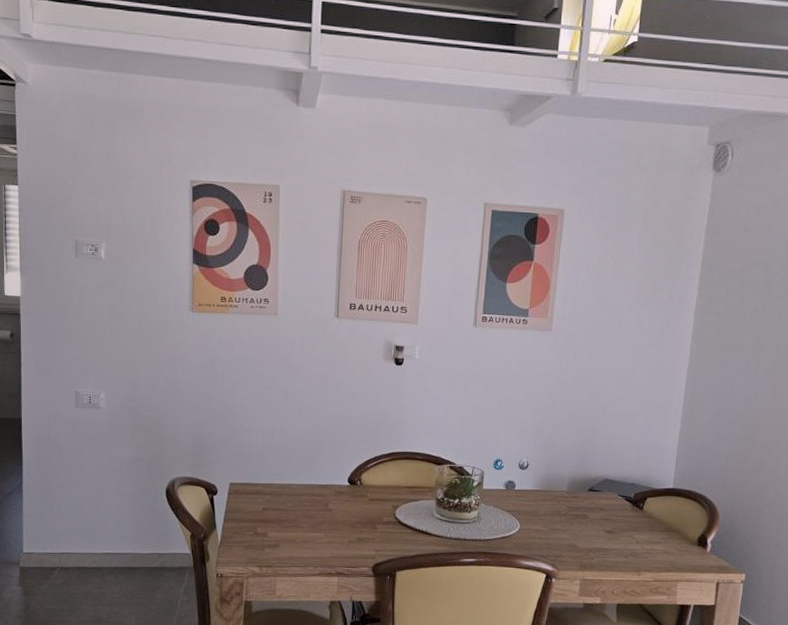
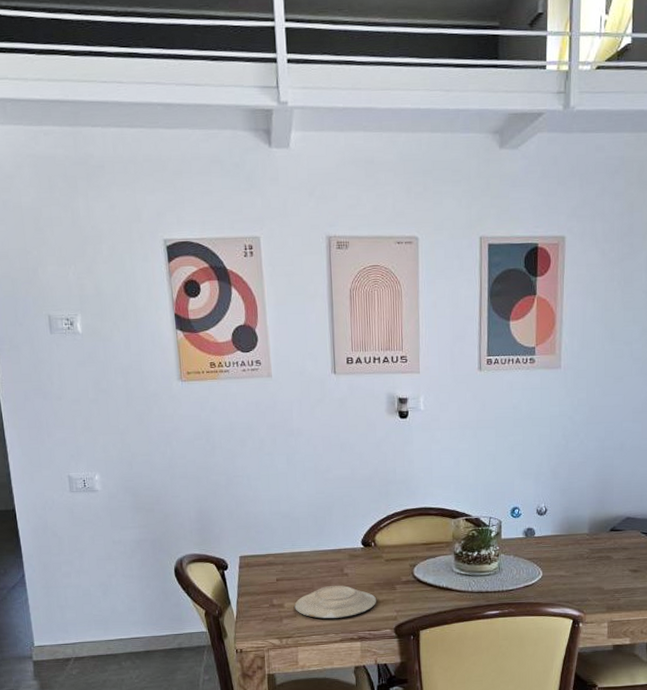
plate: none [277,520,358,552] -> present [294,585,377,619]

